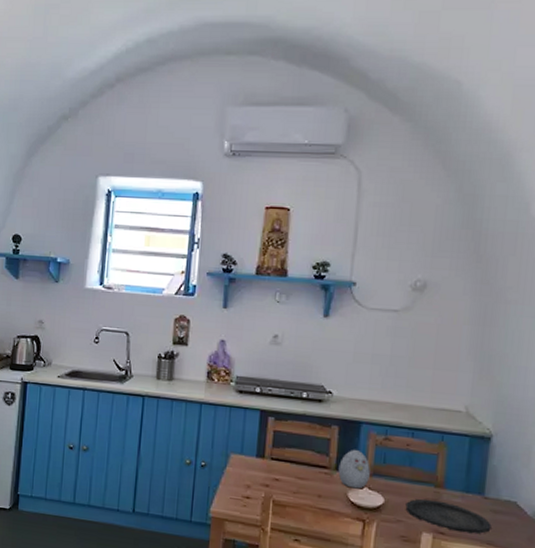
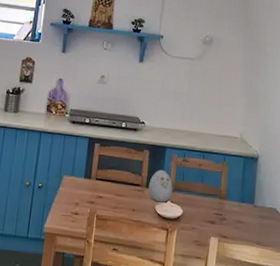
plate: present [405,498,492,534] -> none [198,209,260,236]

